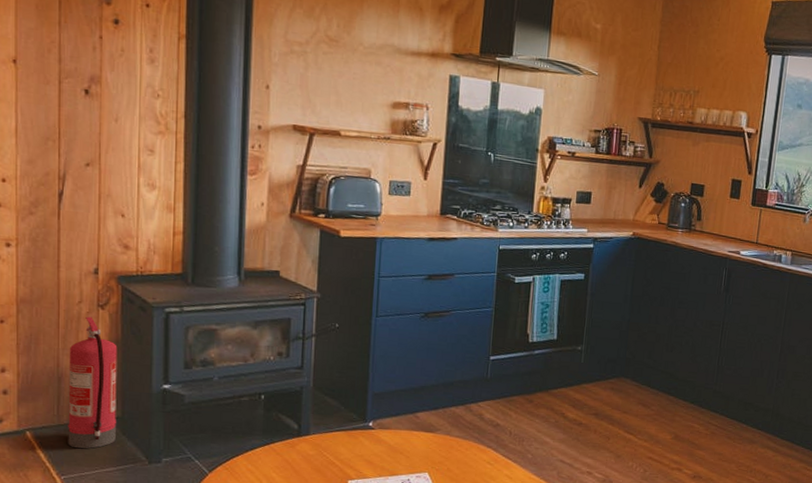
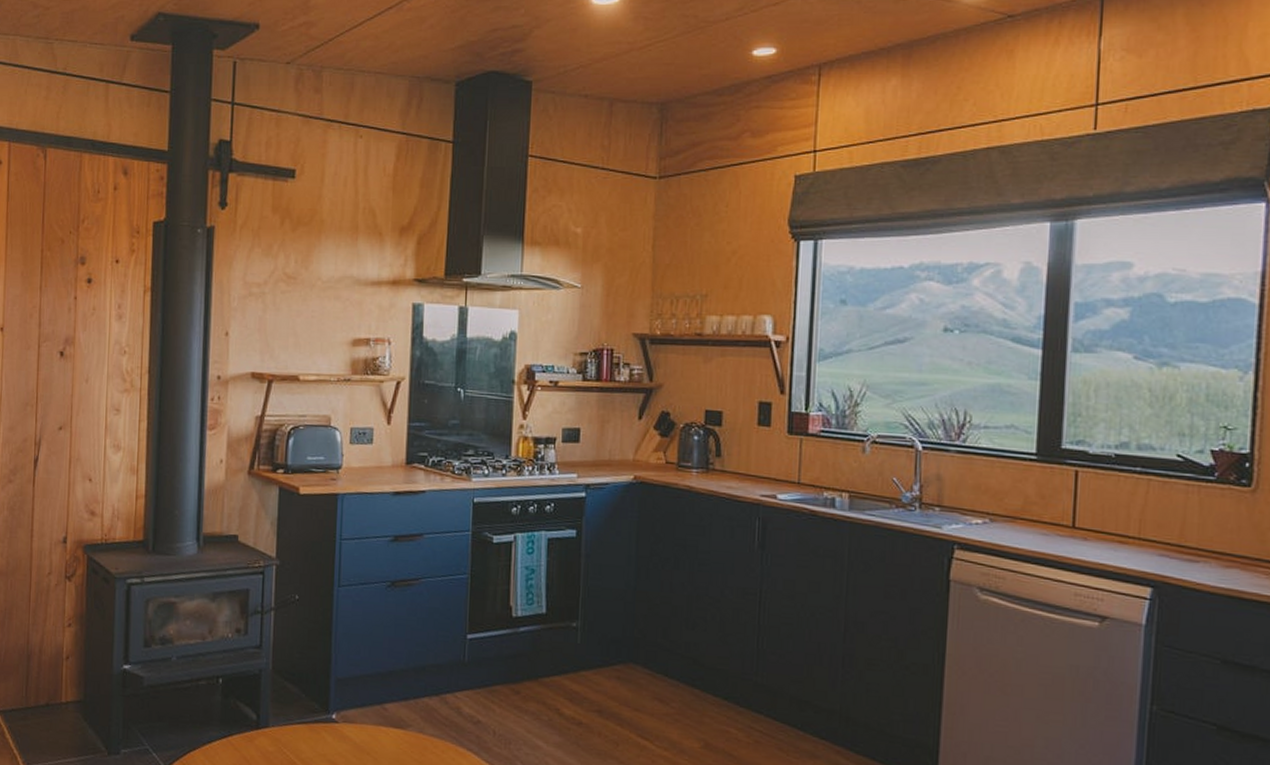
fire extinguisher: present [68,316,118,449] -> none [34,589,82,736]

